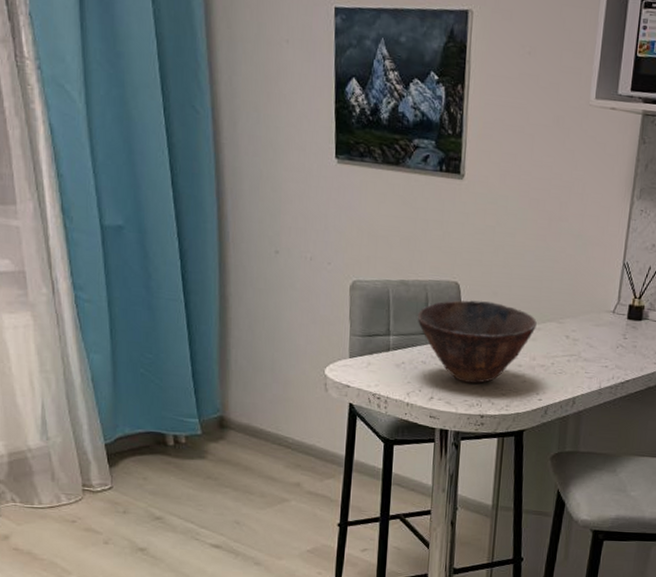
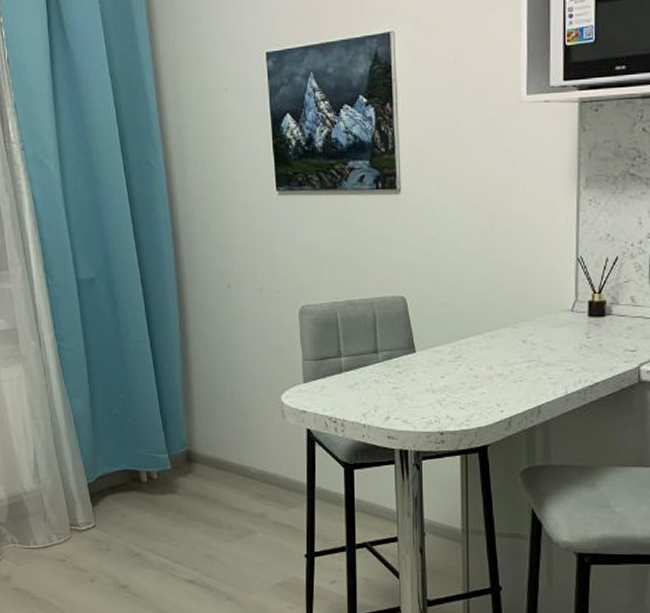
bowl: present [417,300,537,384] -> none [366,313,490,399]

